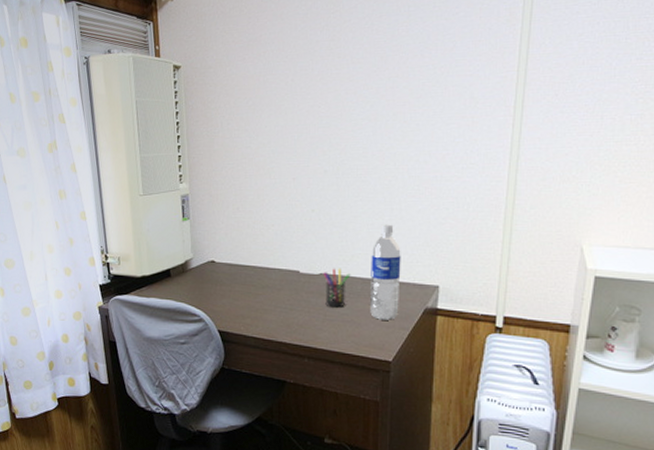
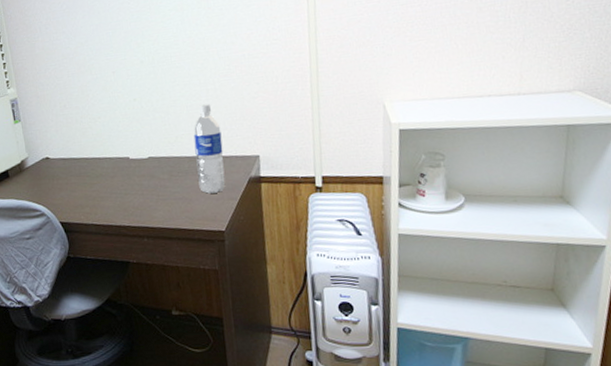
pen holder: present [323,268,351,308] -> none [151,150,177,188]

